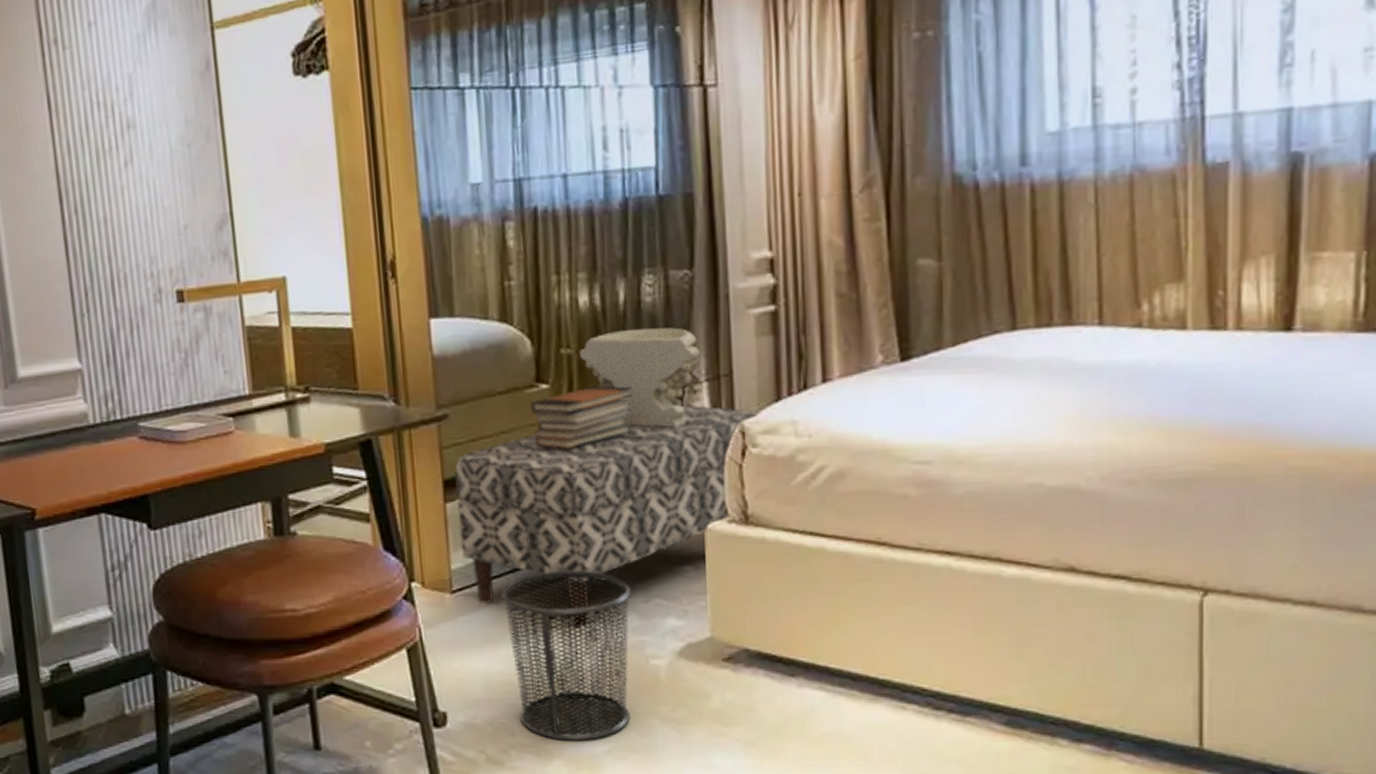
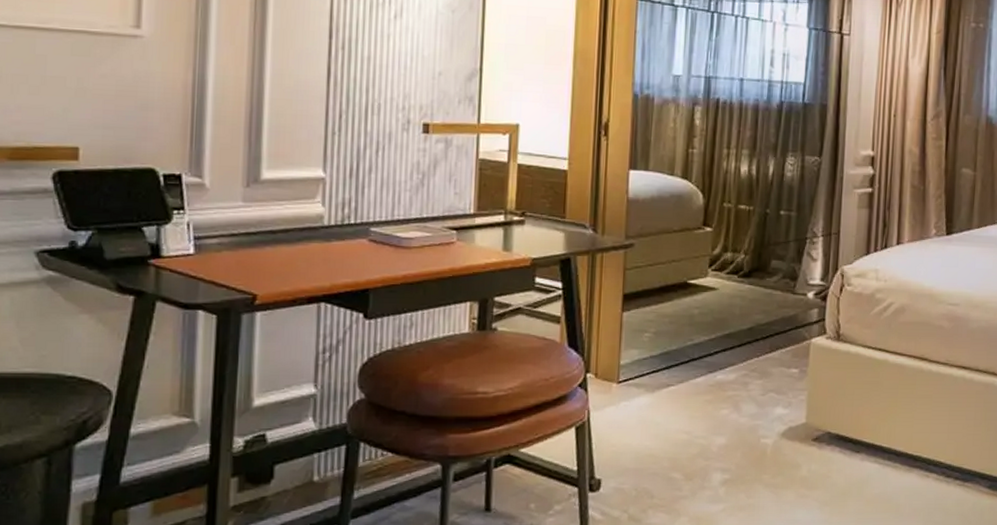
bench: present [454,404,758,628] -> none [630,252,854,413]
waste bin: present [501,570,631,740] -> none [656,369,753,502]
book stack: present [530,386,633,448] -> none [696,232,771,277]
decorative bowl: present [580,327,701,428] -> none [737,194,820,267]

